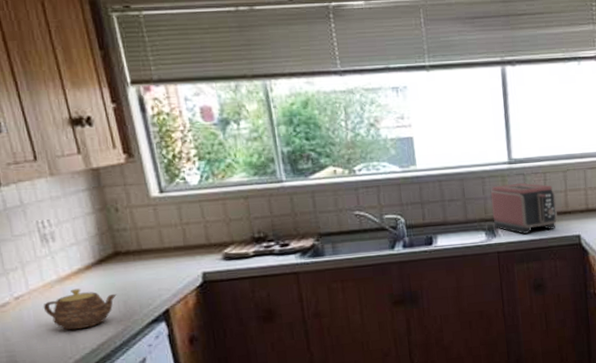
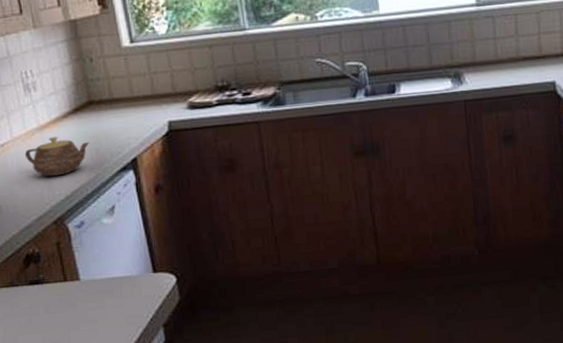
toaster: present [490,182,558,234] -> none [457,25,530,81]

